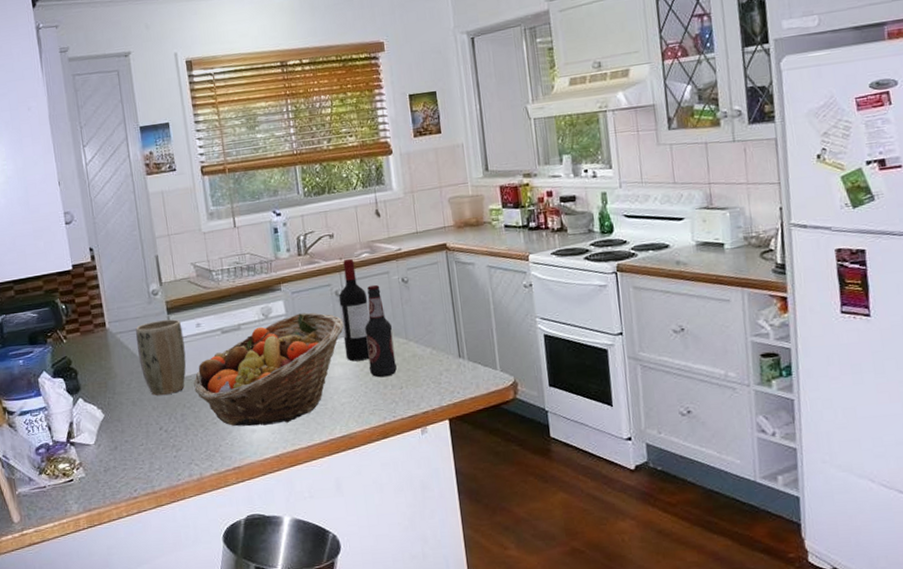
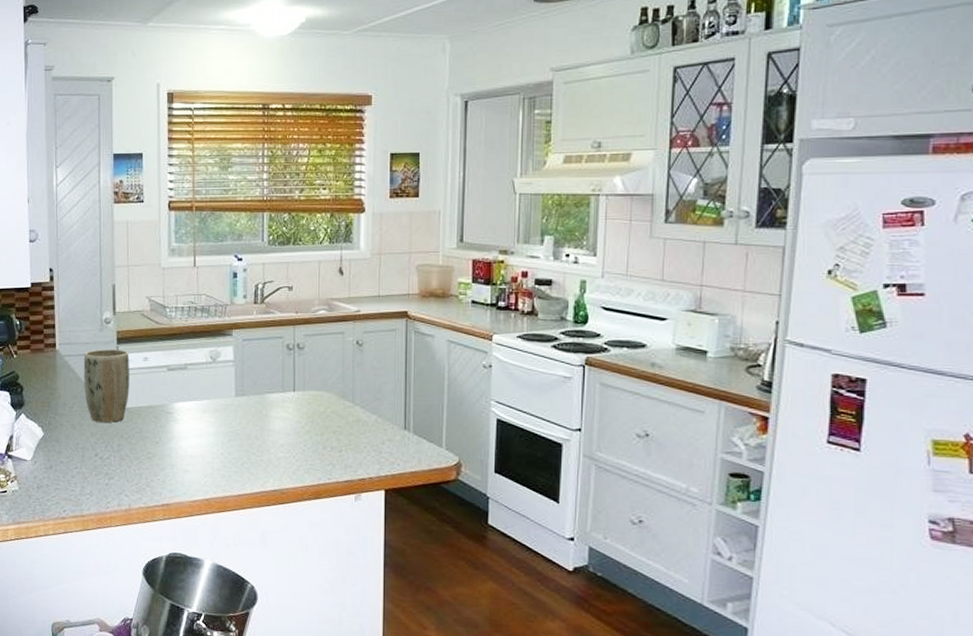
fruit basket: present [193,312,344,427] -> none [134,361,291,468]
wine bottle: present [338,258,370,362] -> none [288,313,319,418]
bottle: present [365,284,397,378] -> none [311,343,339,438]

